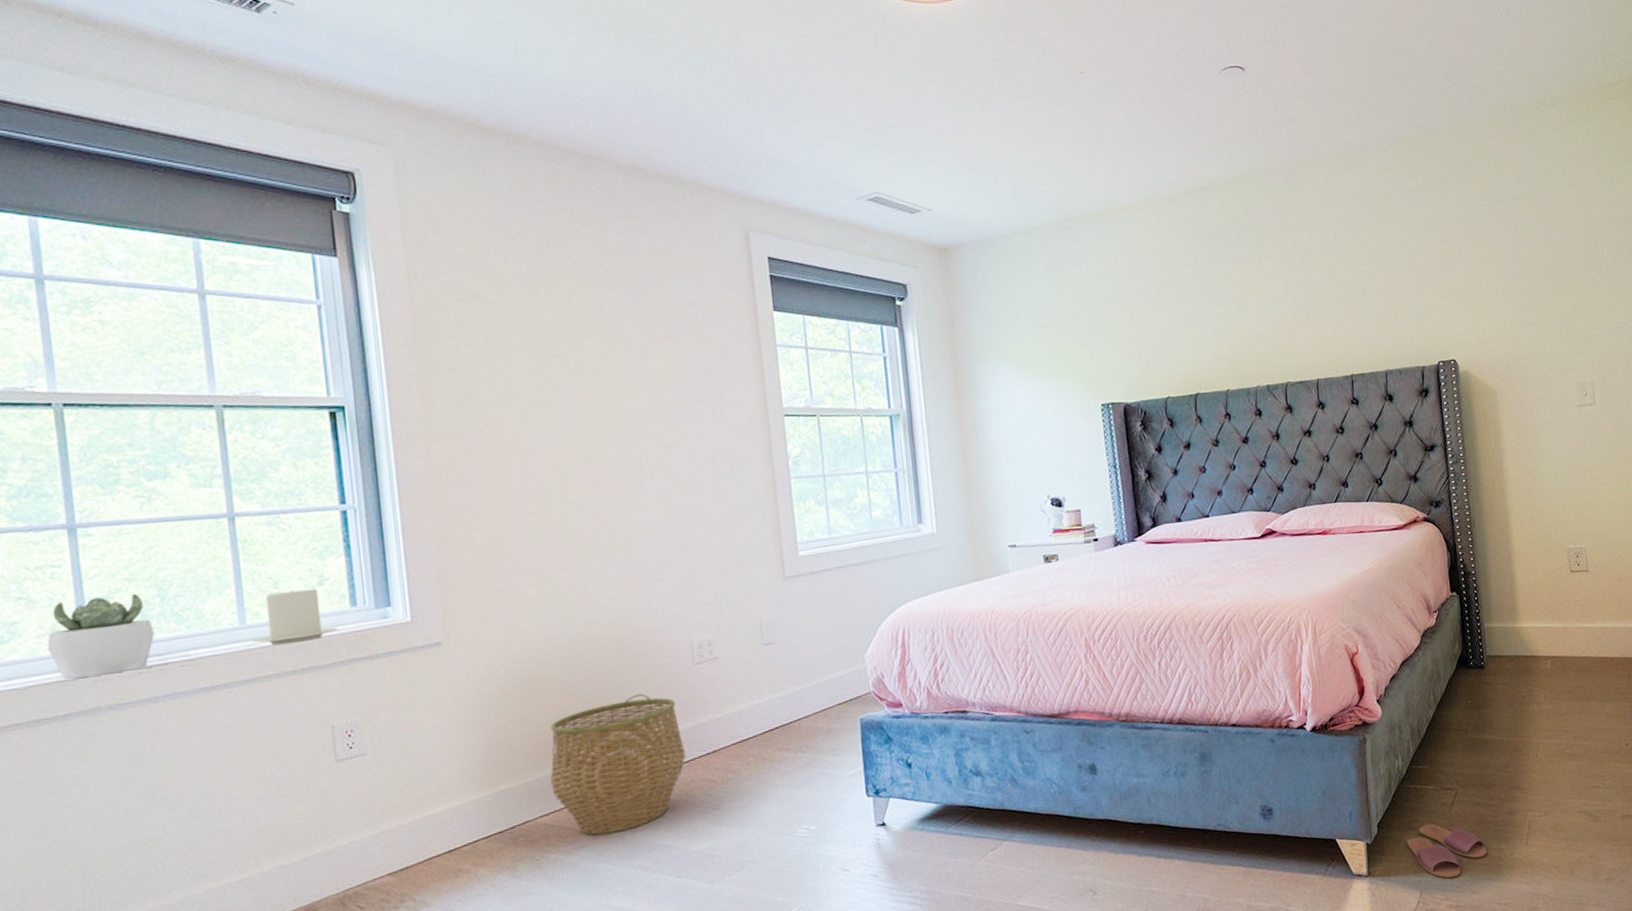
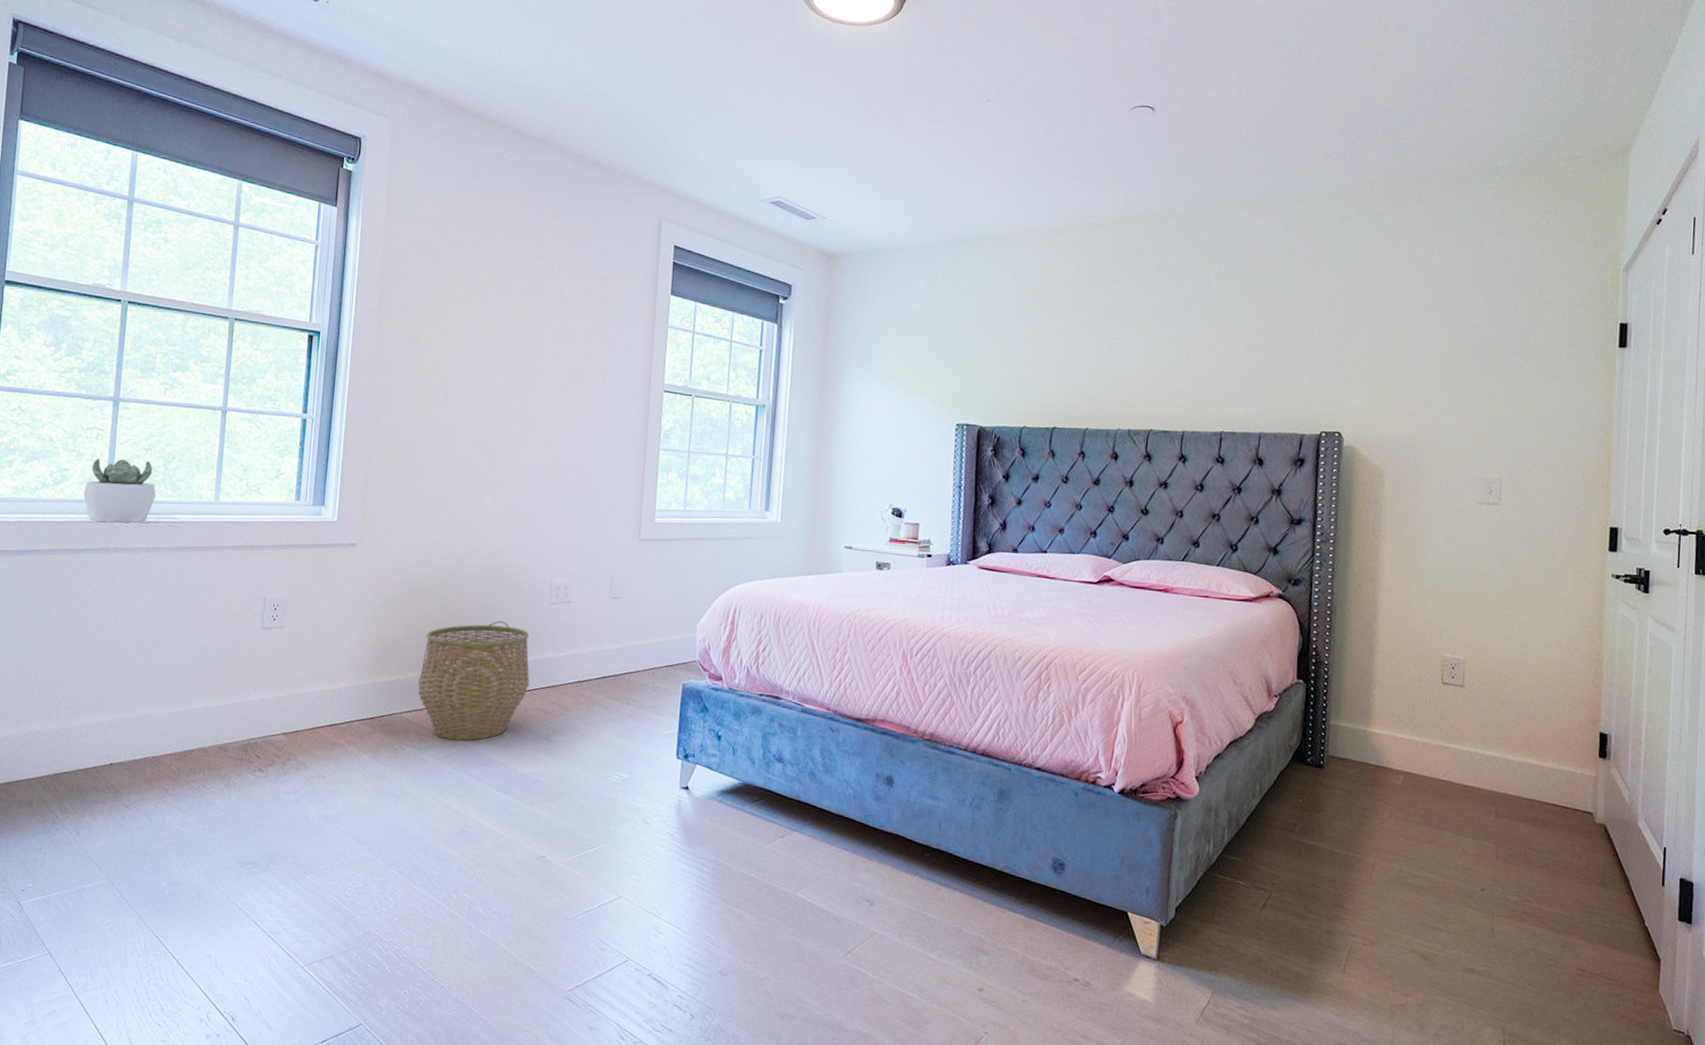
candle: present [253,588,339,646] -> none [221,478,284,524]
slippers: present [1407,823,1487,879] -> none [1206,921,1296,987]

